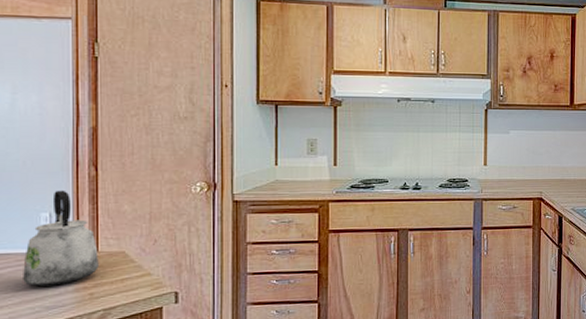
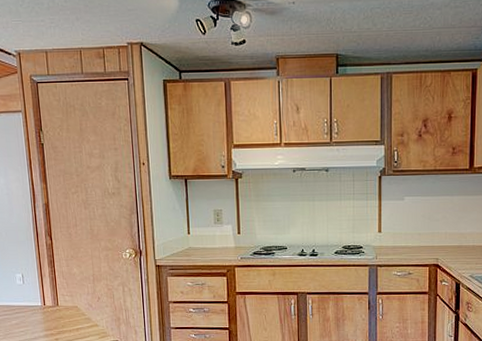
kettle: present [23,190,99,287] -> none [8,255,60,332]

